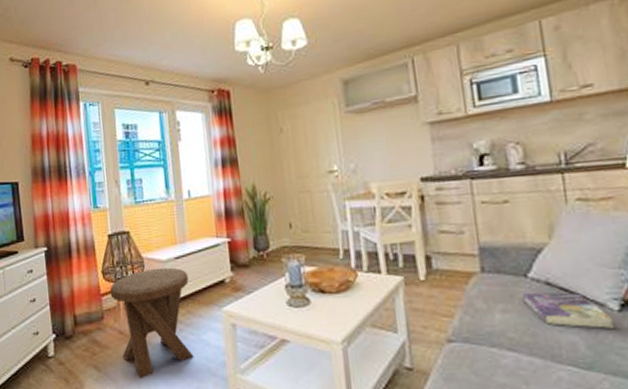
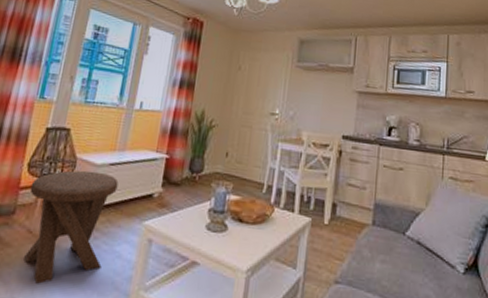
book: present [521,292,615,330] -> none [398,249,459,289]

